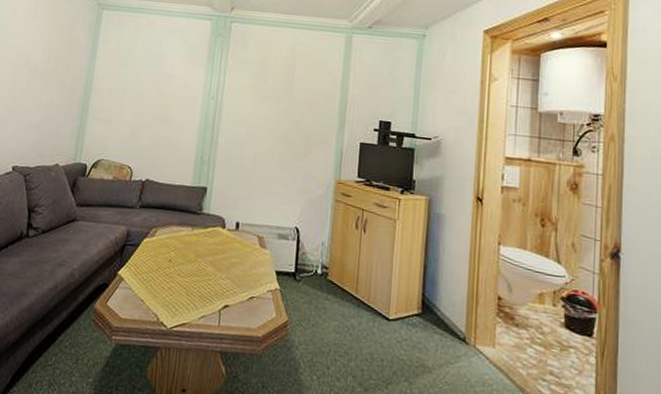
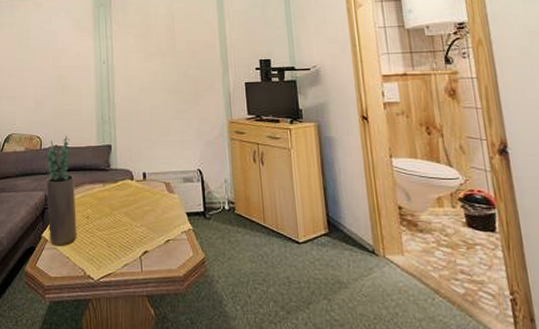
vase: none [125,170,164,289] -> present [47,135,77,247]

